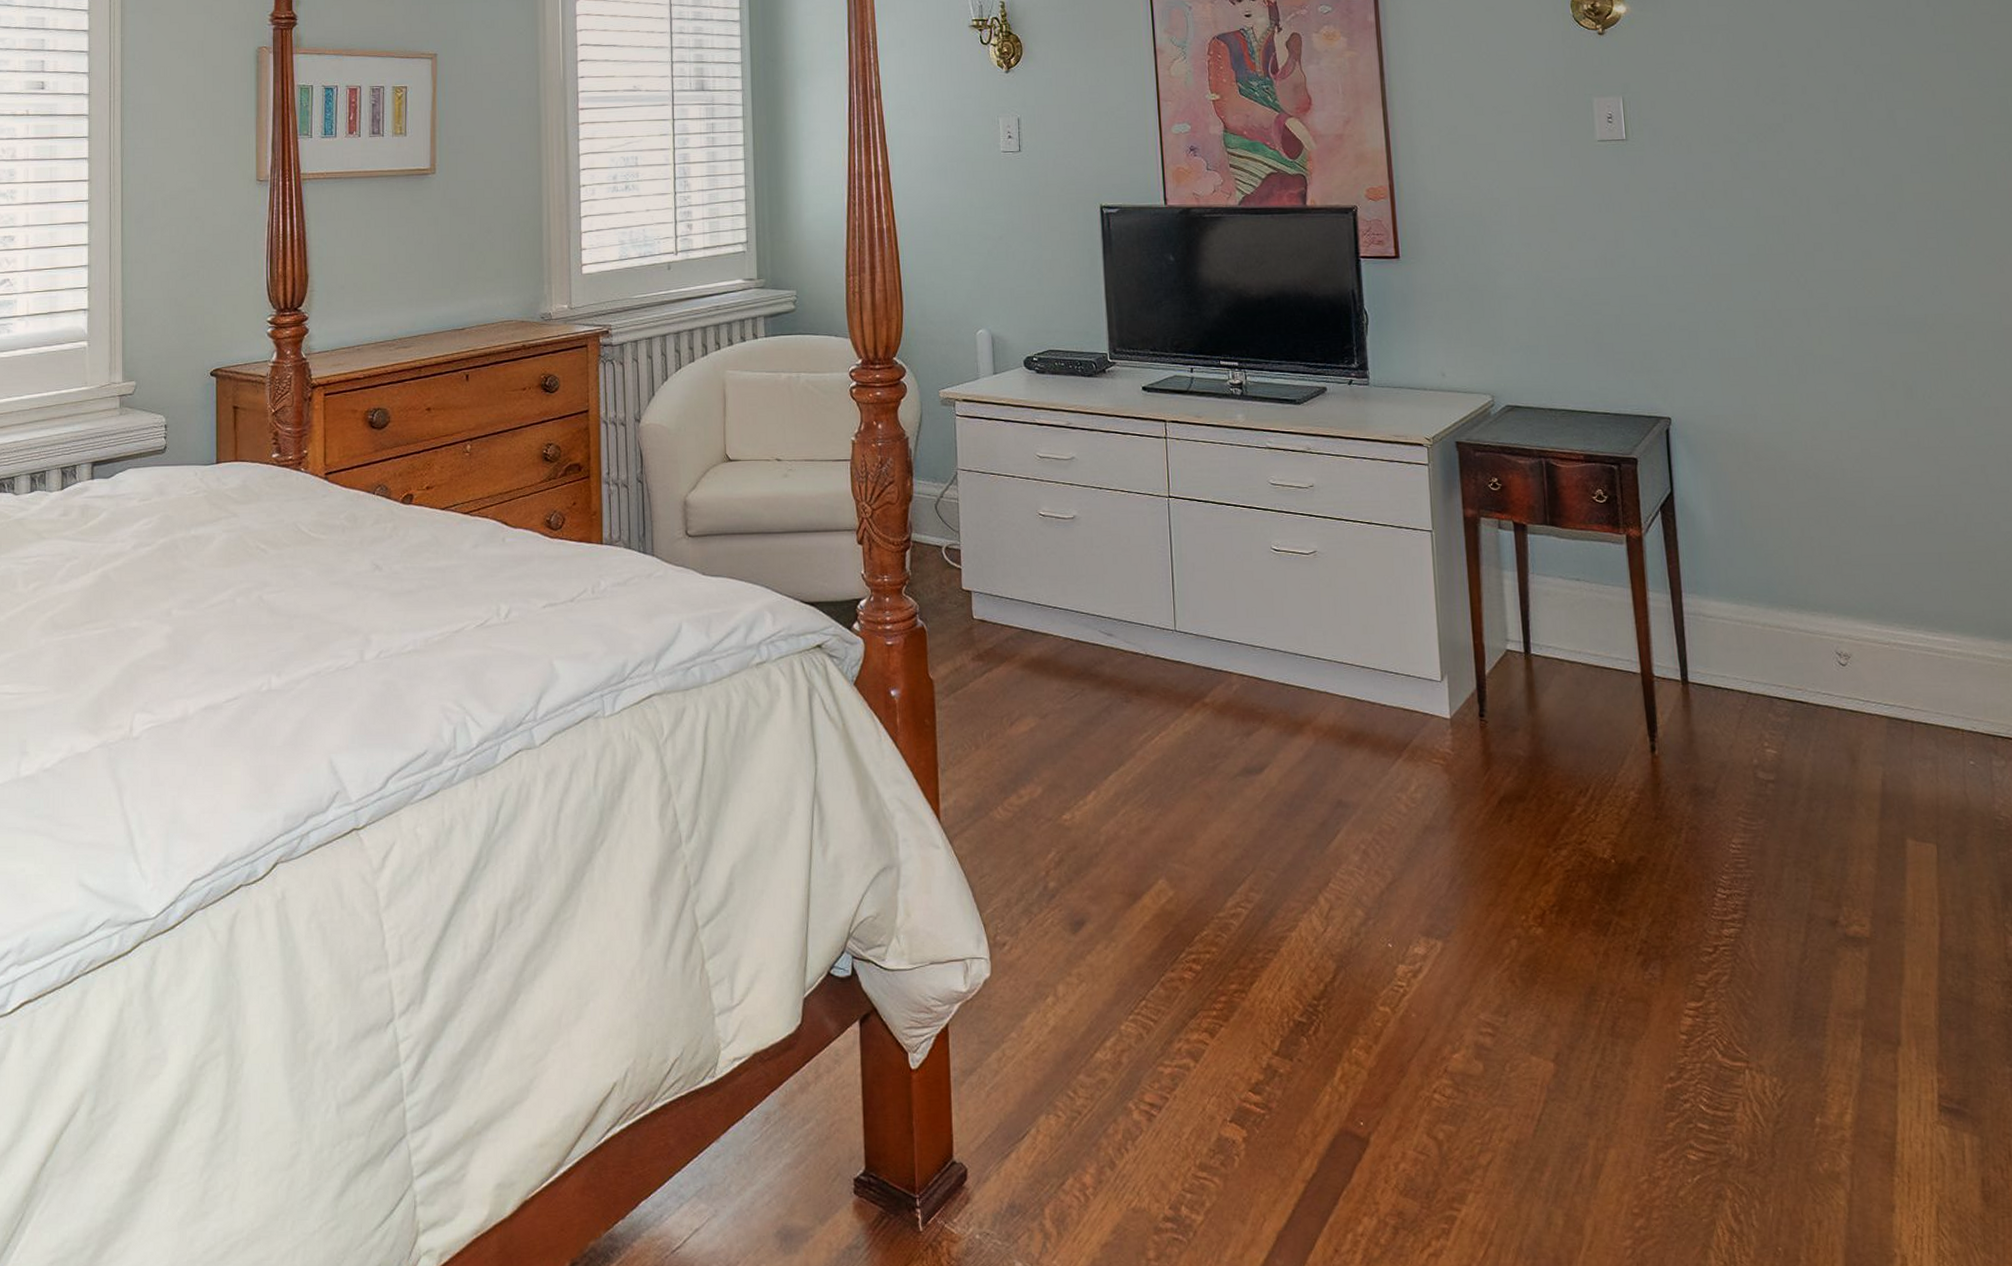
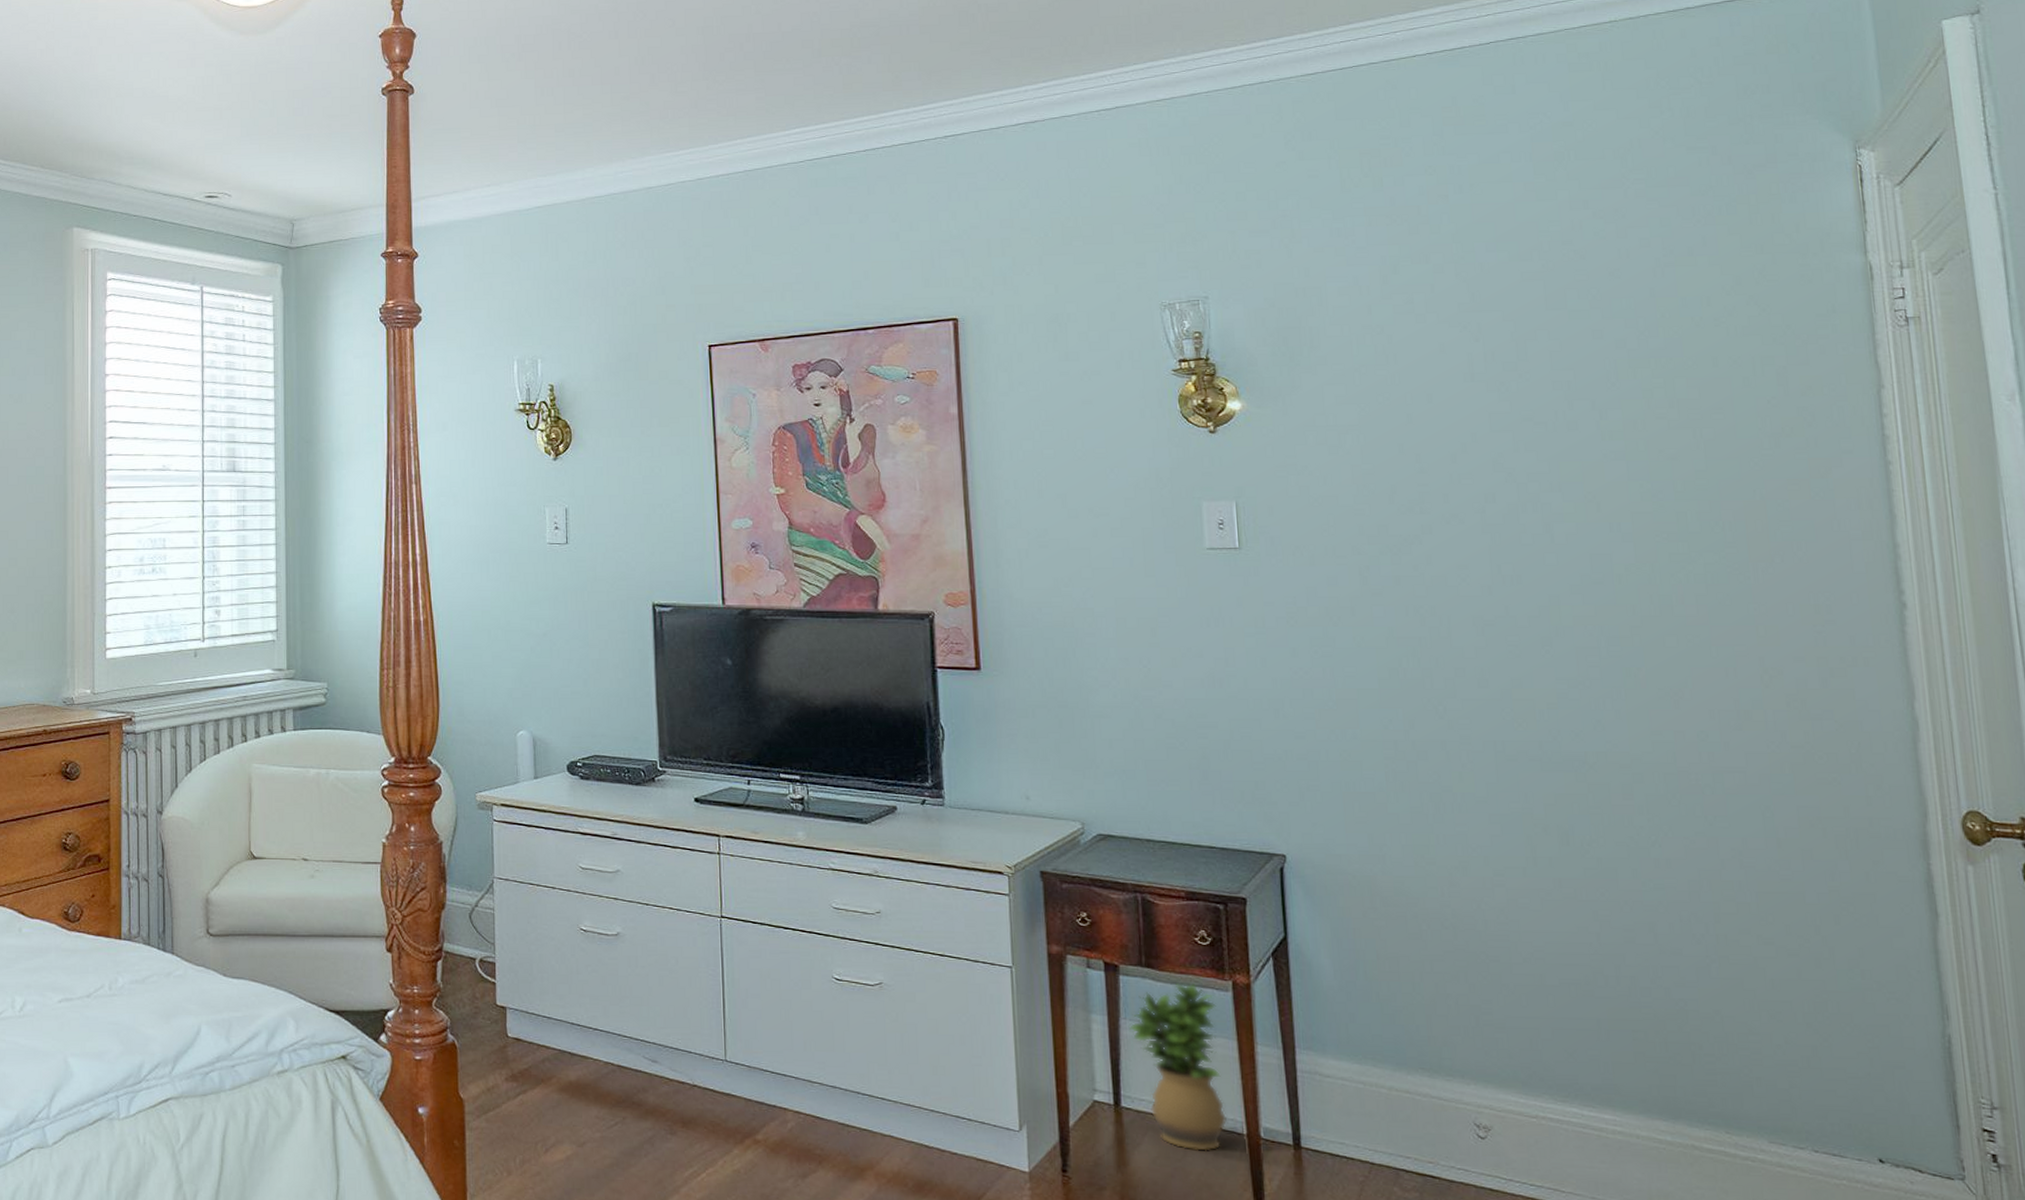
potted plant: none [1537,539,1624,691] -> present [1129,983,1228,1151]

